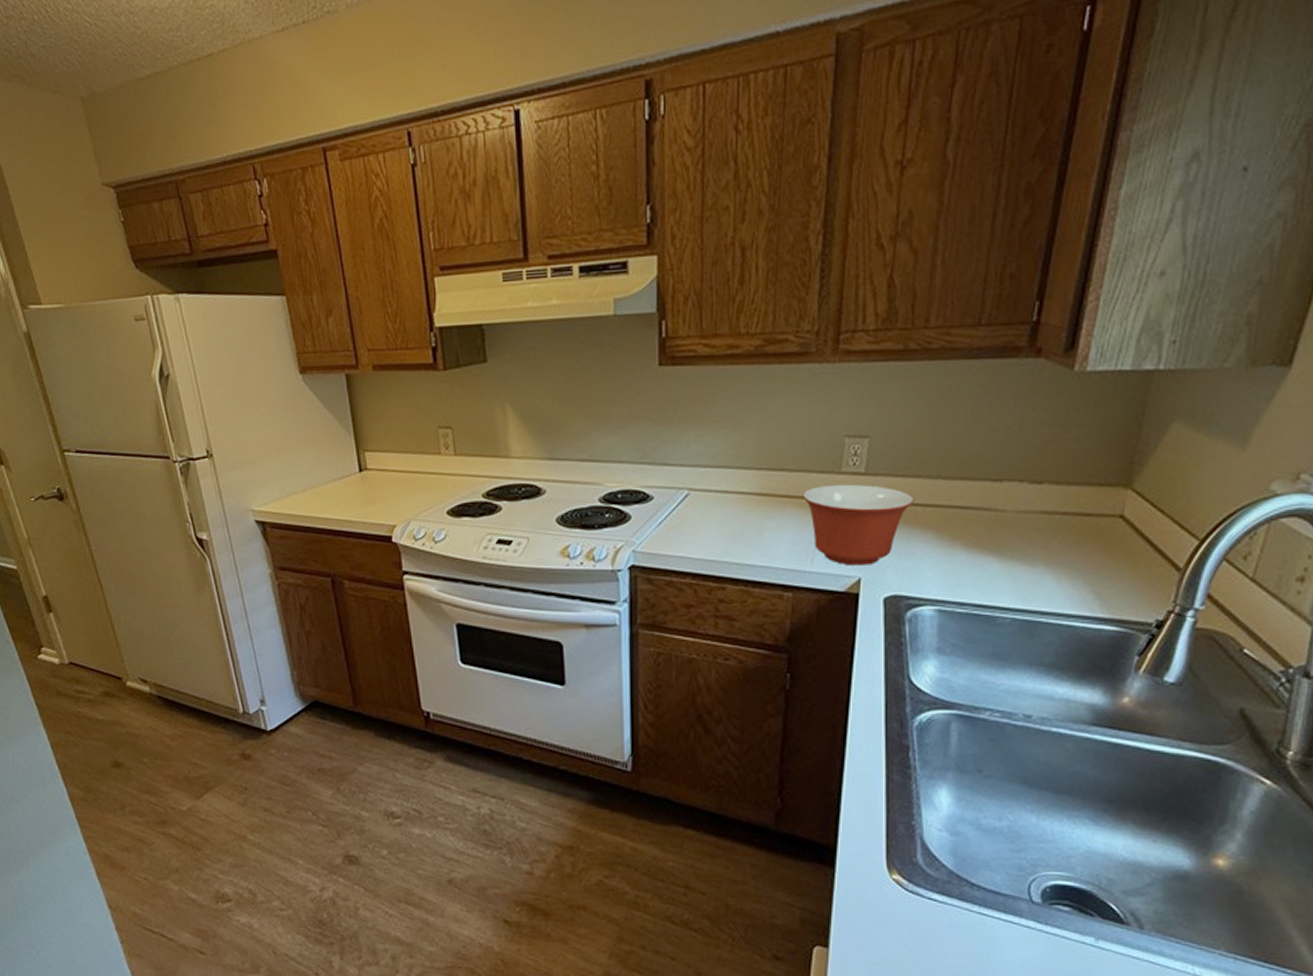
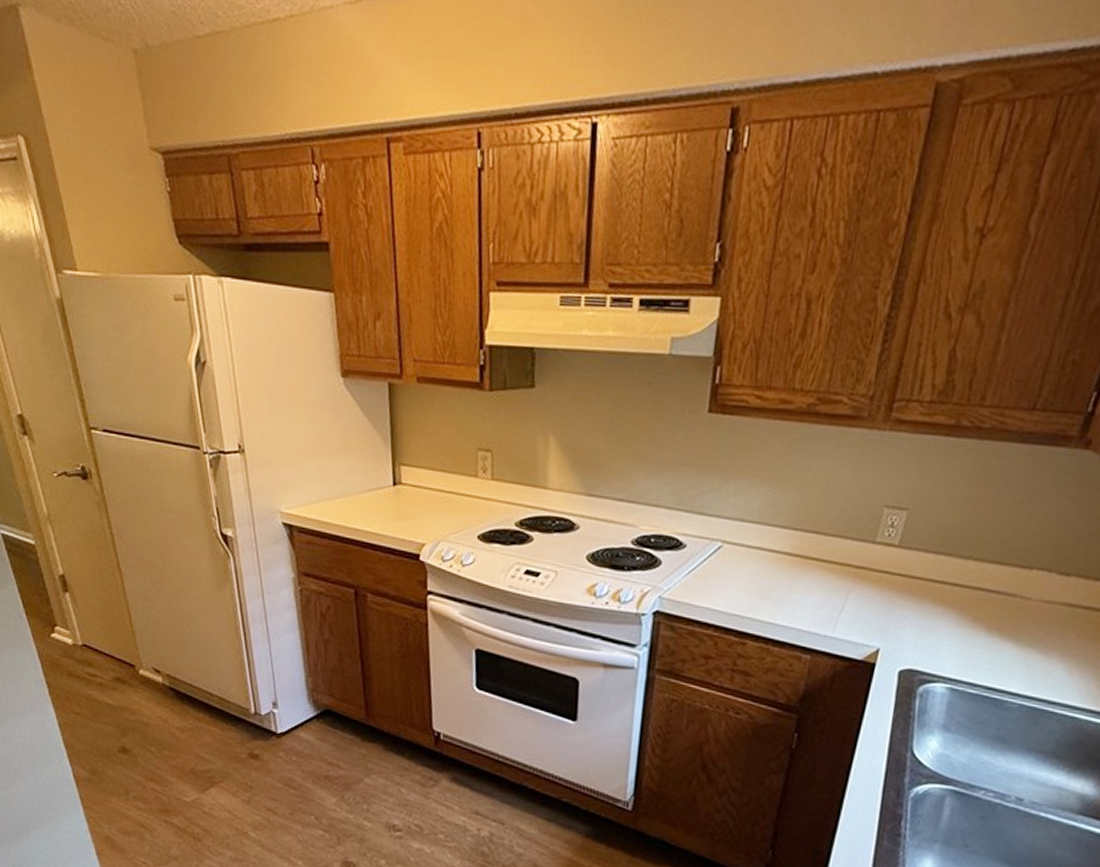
mixing bowl: present [803,484,914,566] -> none [834,553,943,637]

